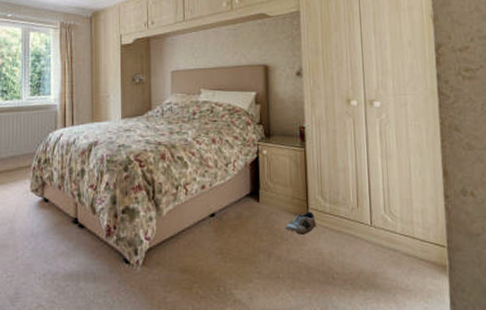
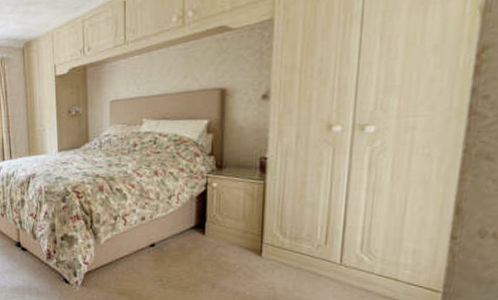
shoe: present [284,211,316,235] -> none [232,246,271,269]

